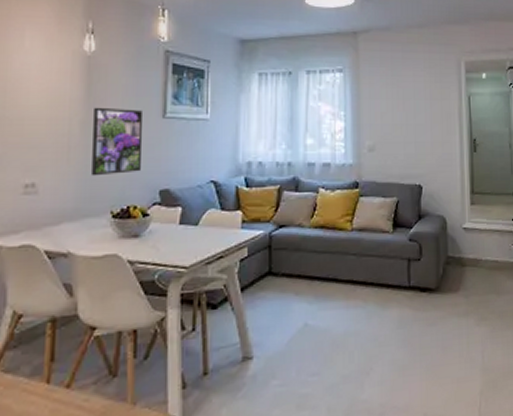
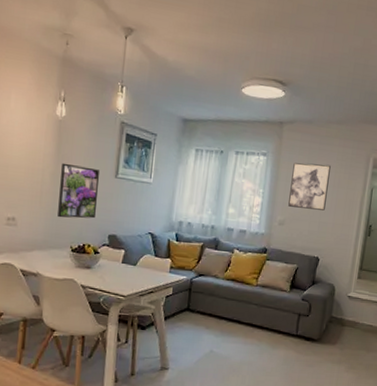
wall art: none [376,74,420,128] -> present [288,162,331,211]

